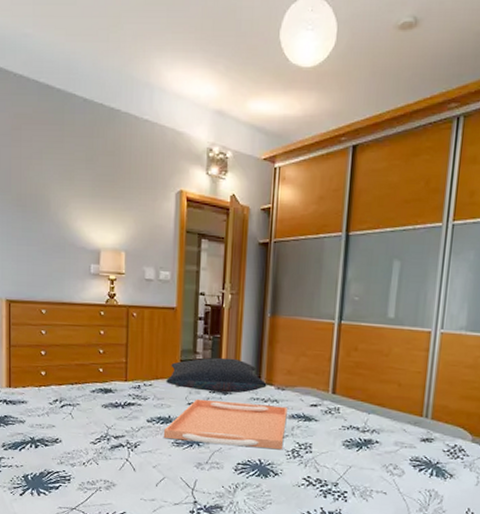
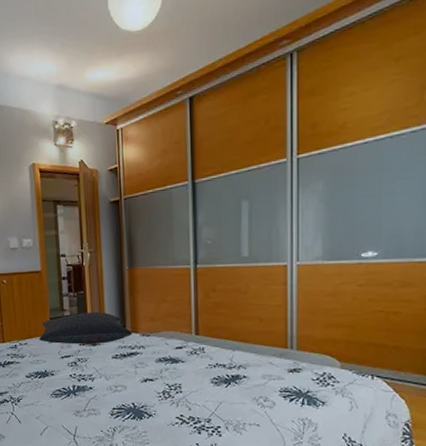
serving tray: present [163,398,288,450] -> none [41,351,155,393]

